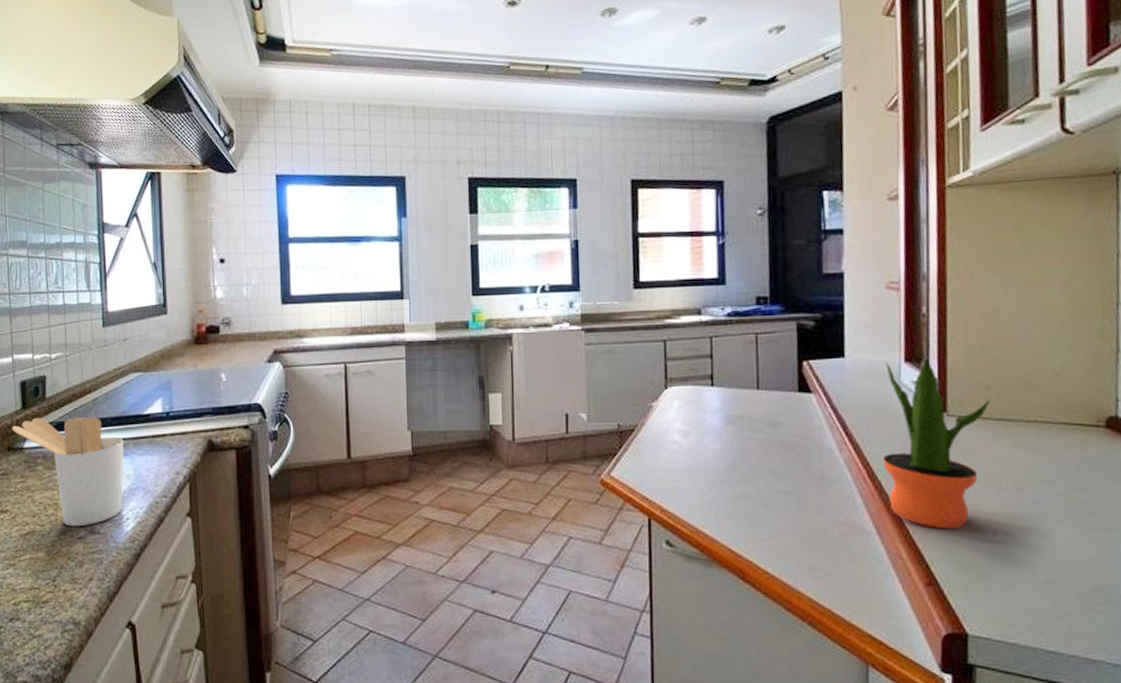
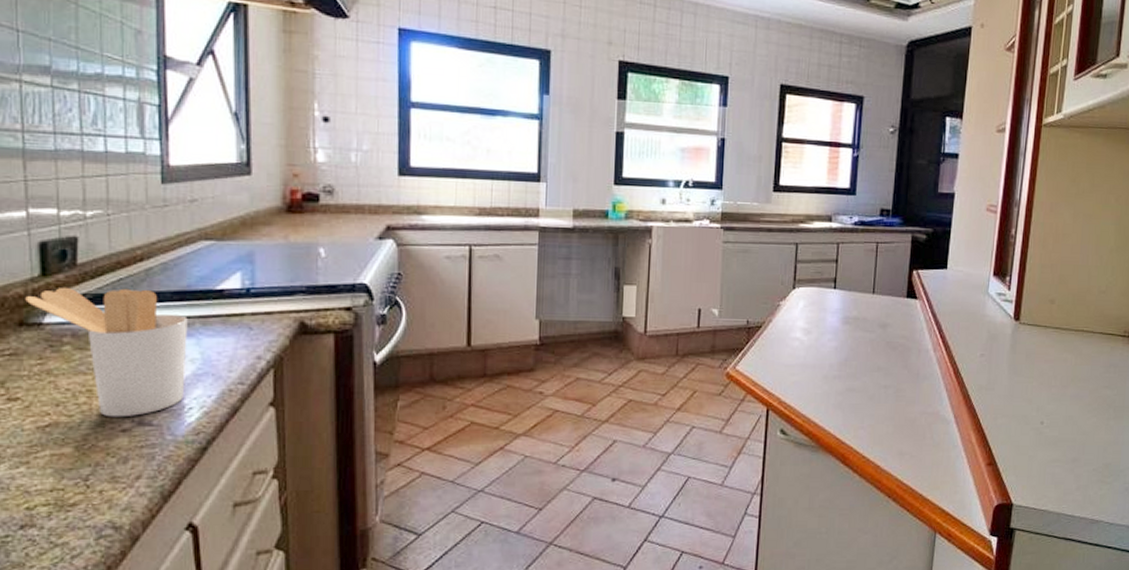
potted plant: present [883,358,992,530] -> none [967,273,1054,419]

